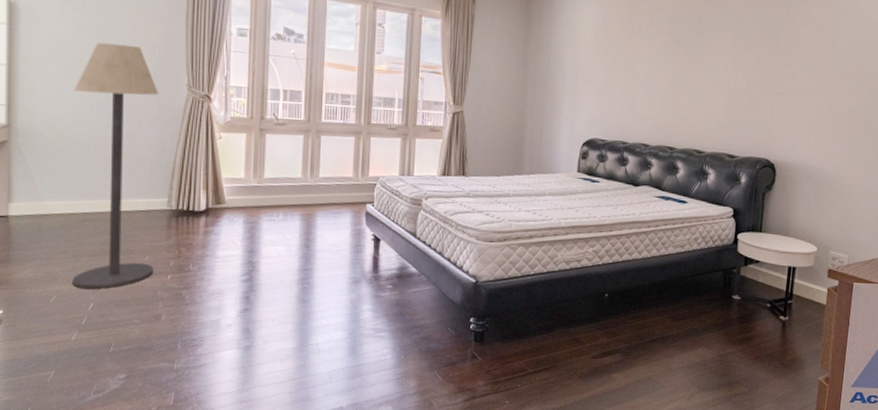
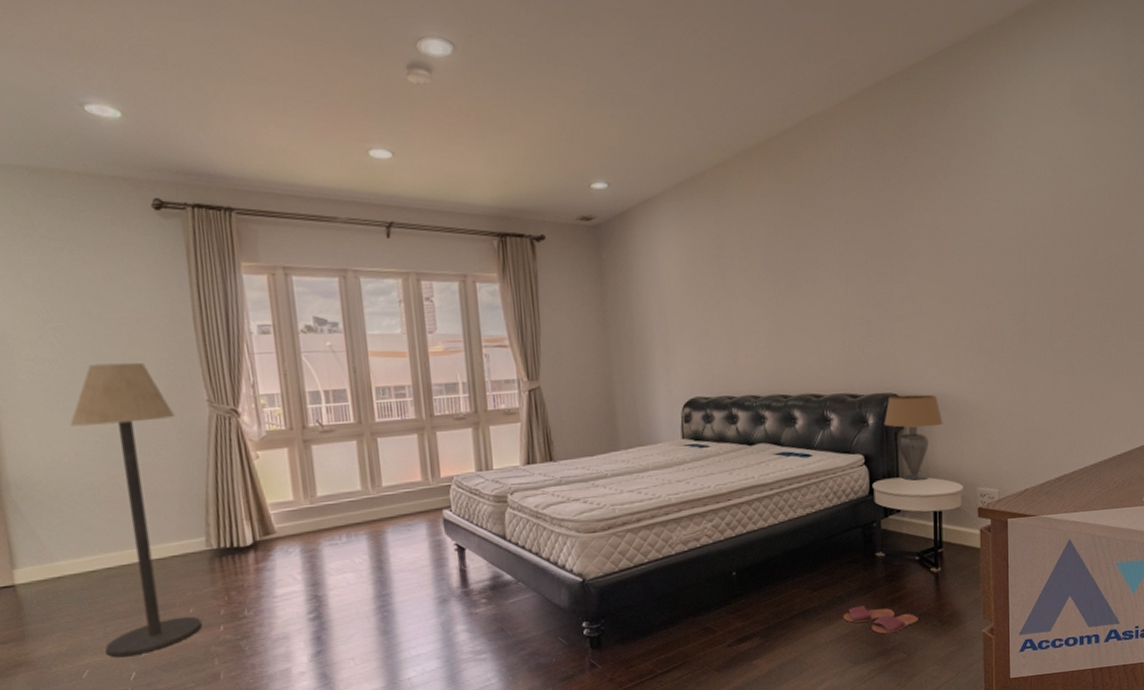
slippers: none [696,340,763,369] -> present [843,605,919,634]
table lamp: none [754,161,807,237] -> present [884,394,943,481]

